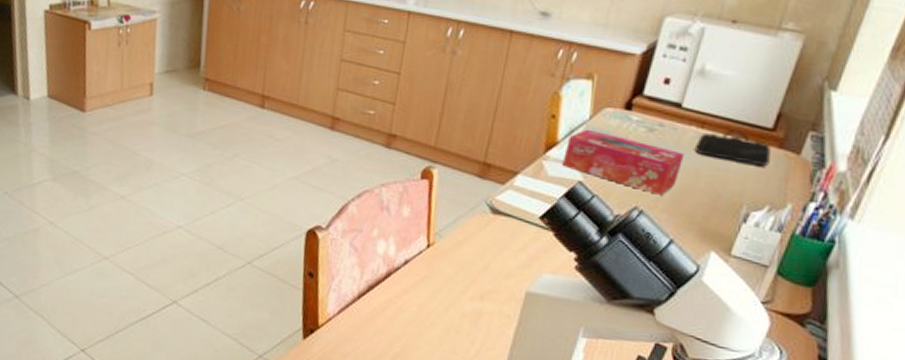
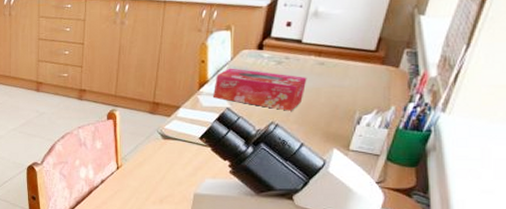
pencil case: present [694,130,771,167] -> none [314,55,375,80]

